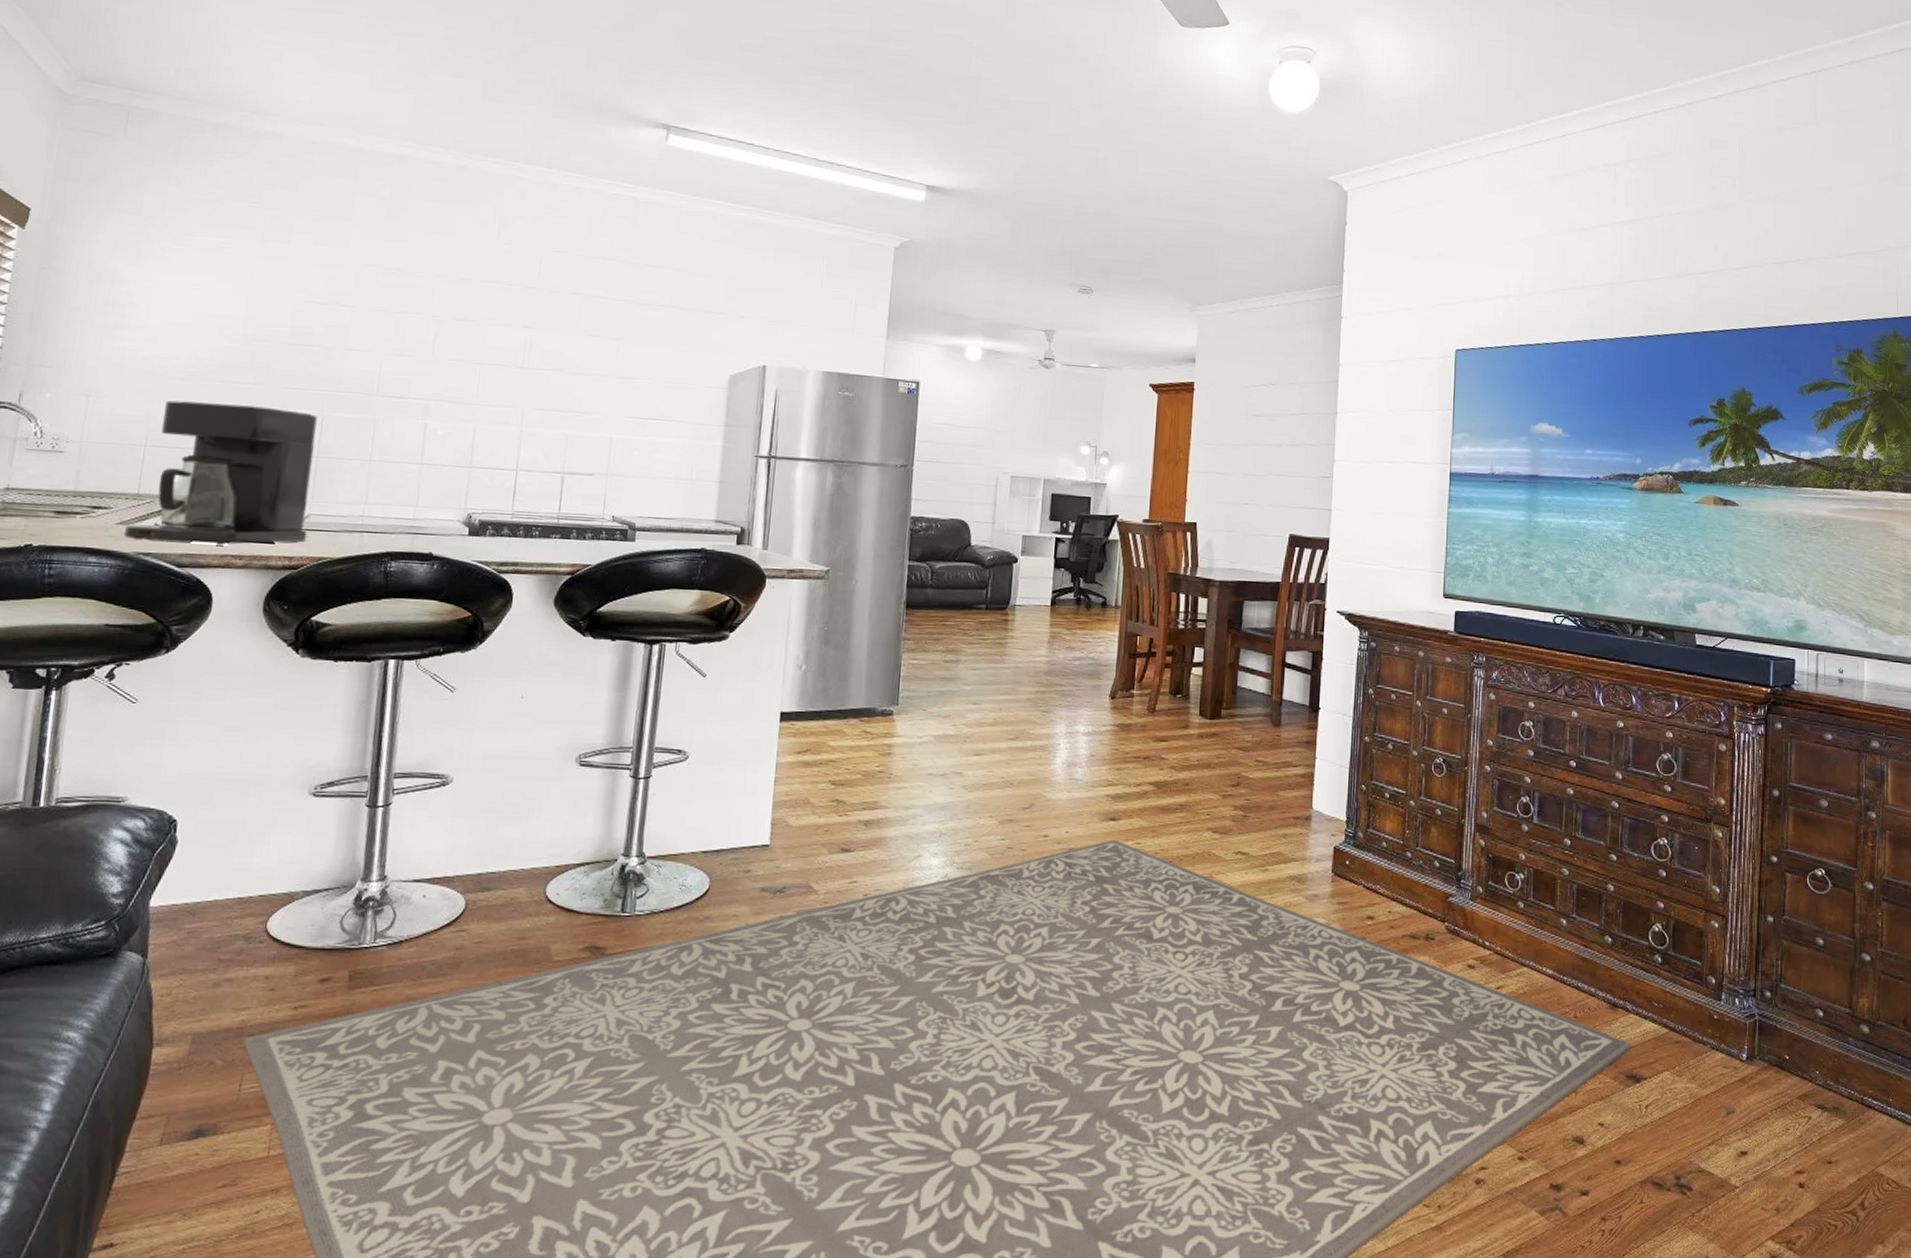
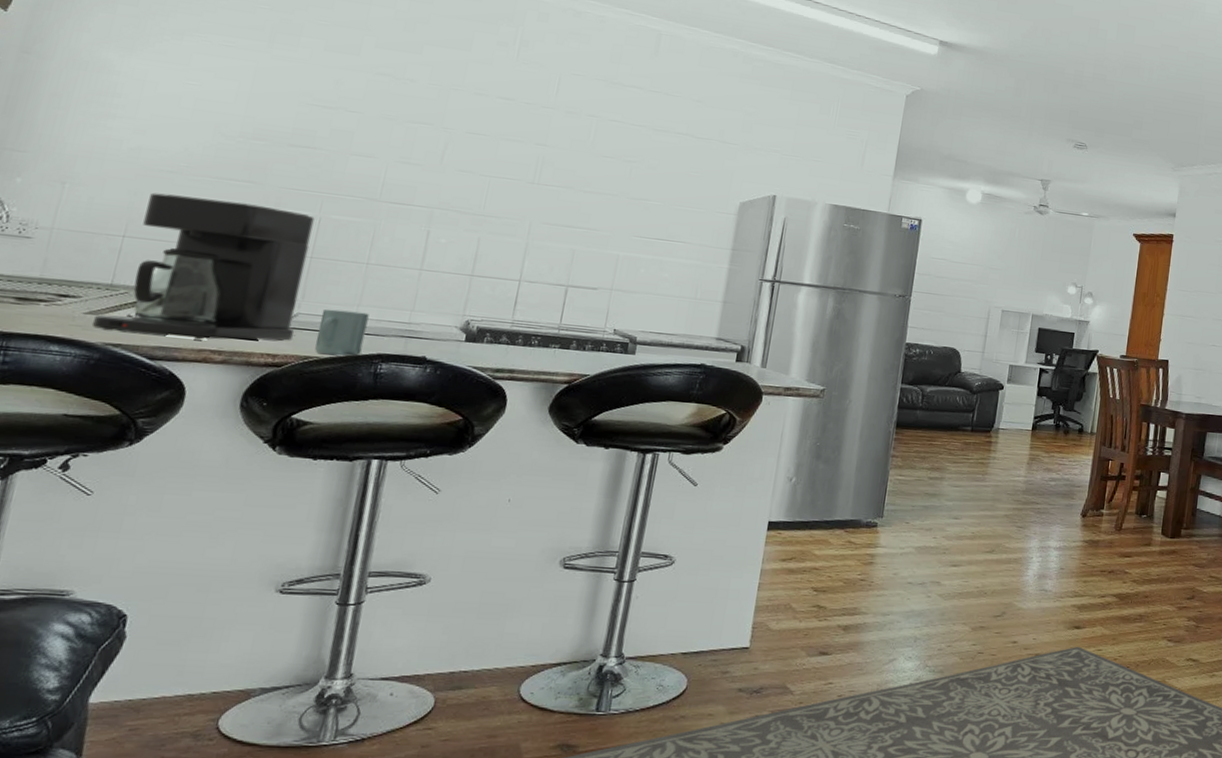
mug: none [327,508,376,555] -> present [314,309,370,356]

